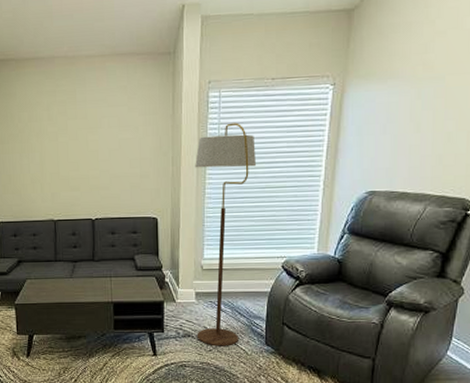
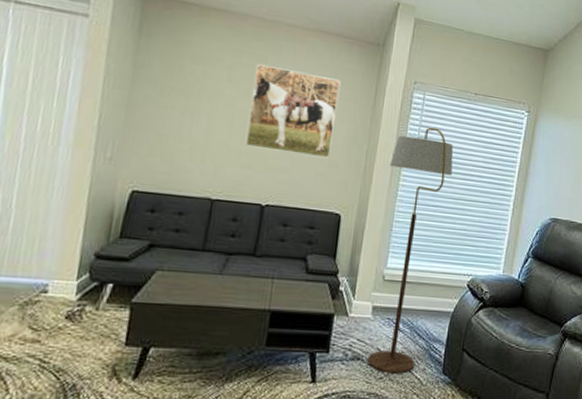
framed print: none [68,96,141,173] -> present [245,63,341,159]

